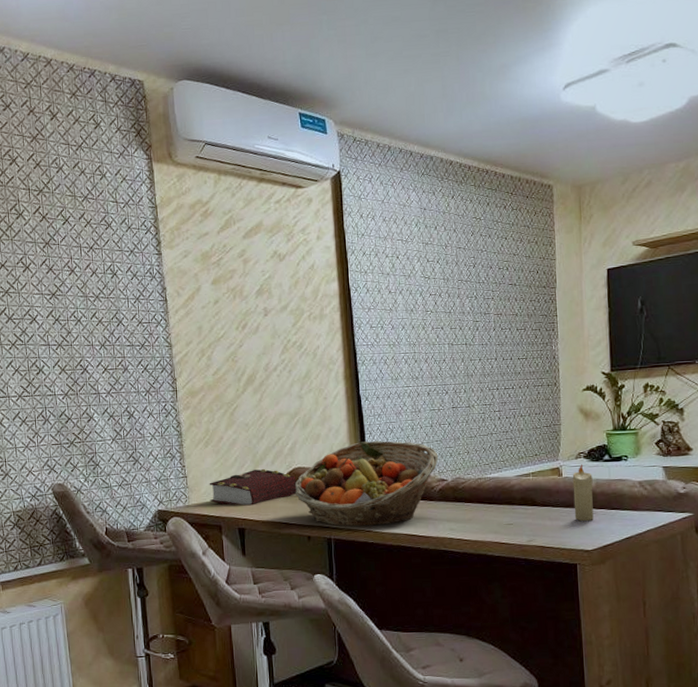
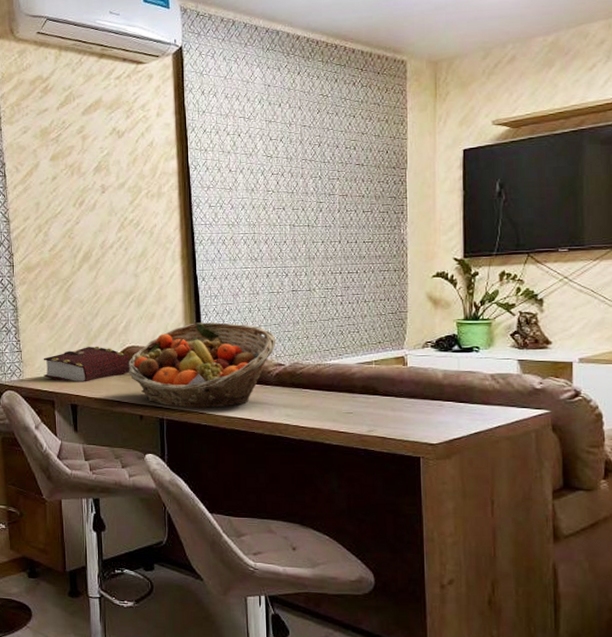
candle: present [572,464,594,522] -> none [418,354,440,414]

